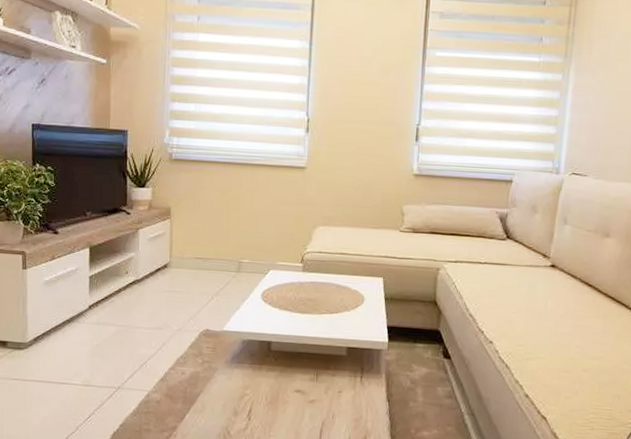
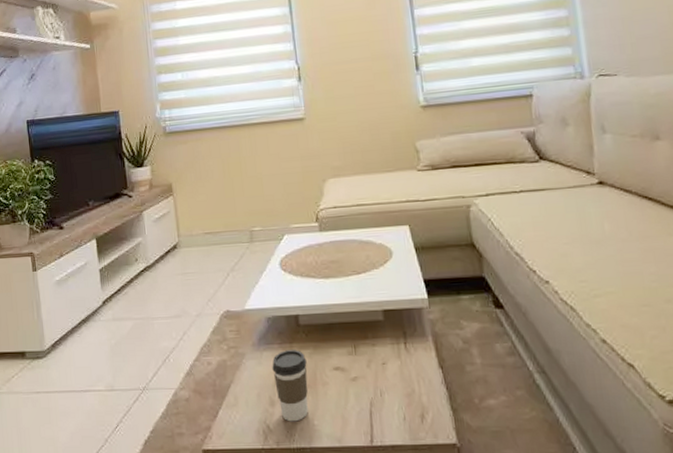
coffee cup: none [240,370,272,431] -> present [272,350,308,422]

